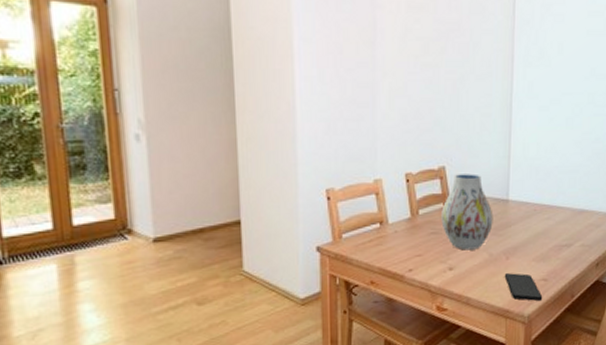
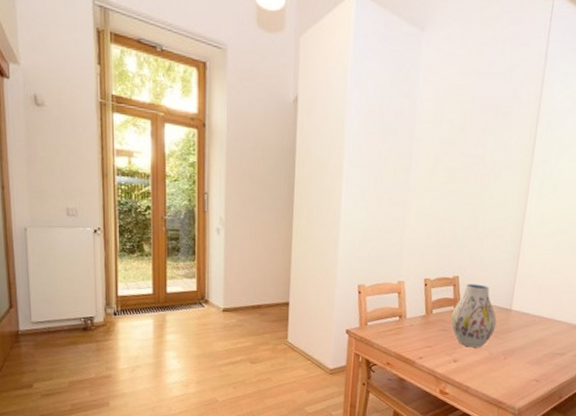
smartphone: present [504,273,543,302] -> none [501,371,534,398]

